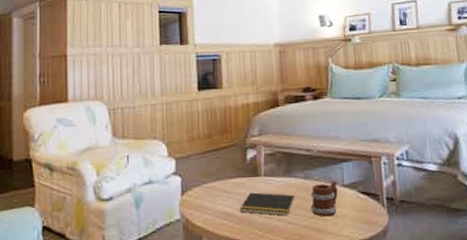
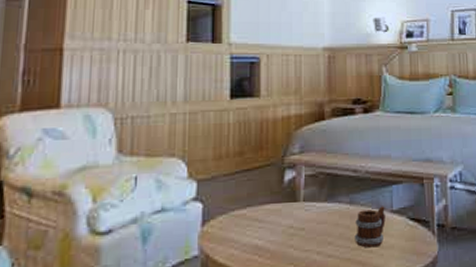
notepad: present [240,192,295,216] -> none [273,220,337,248]

